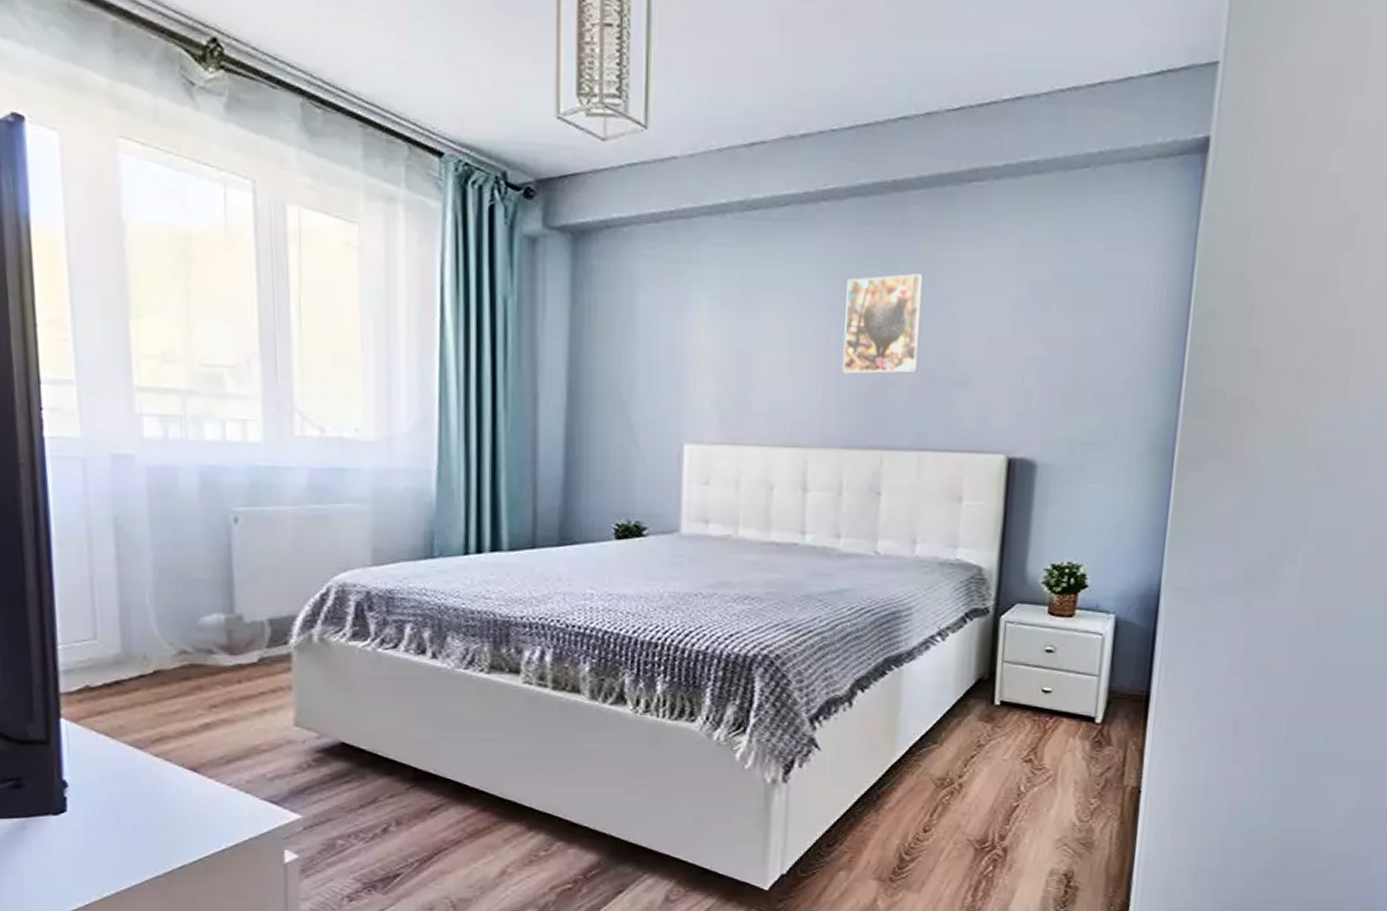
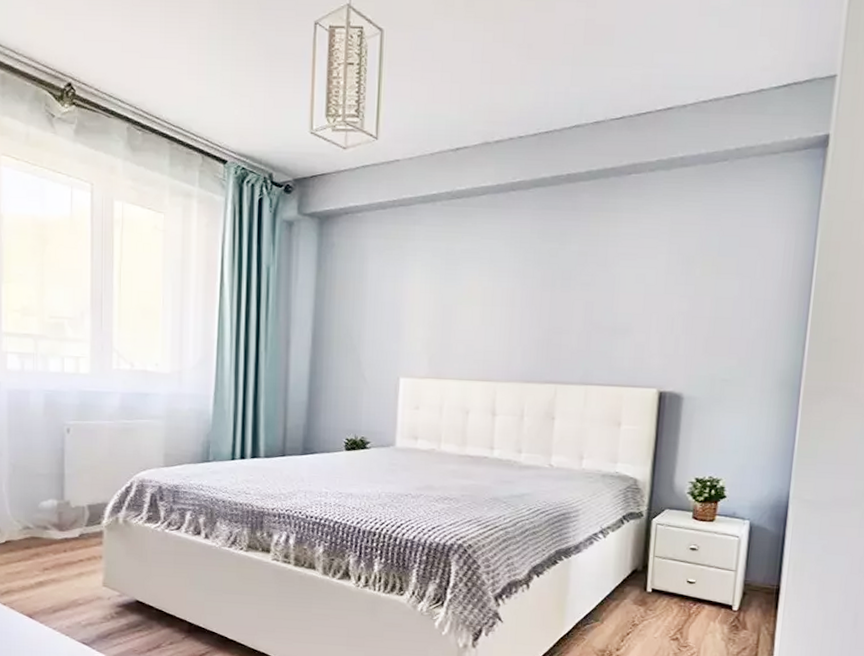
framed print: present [843,274,923,374] -> none [525,246,591,324]

